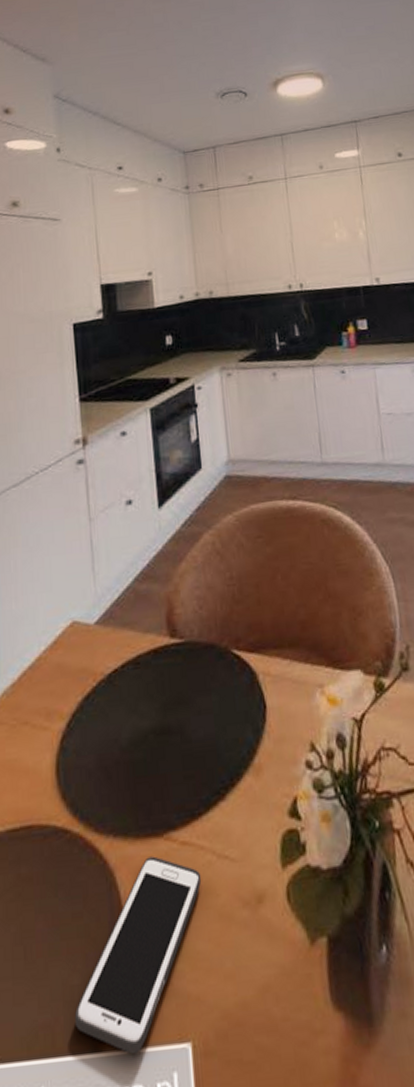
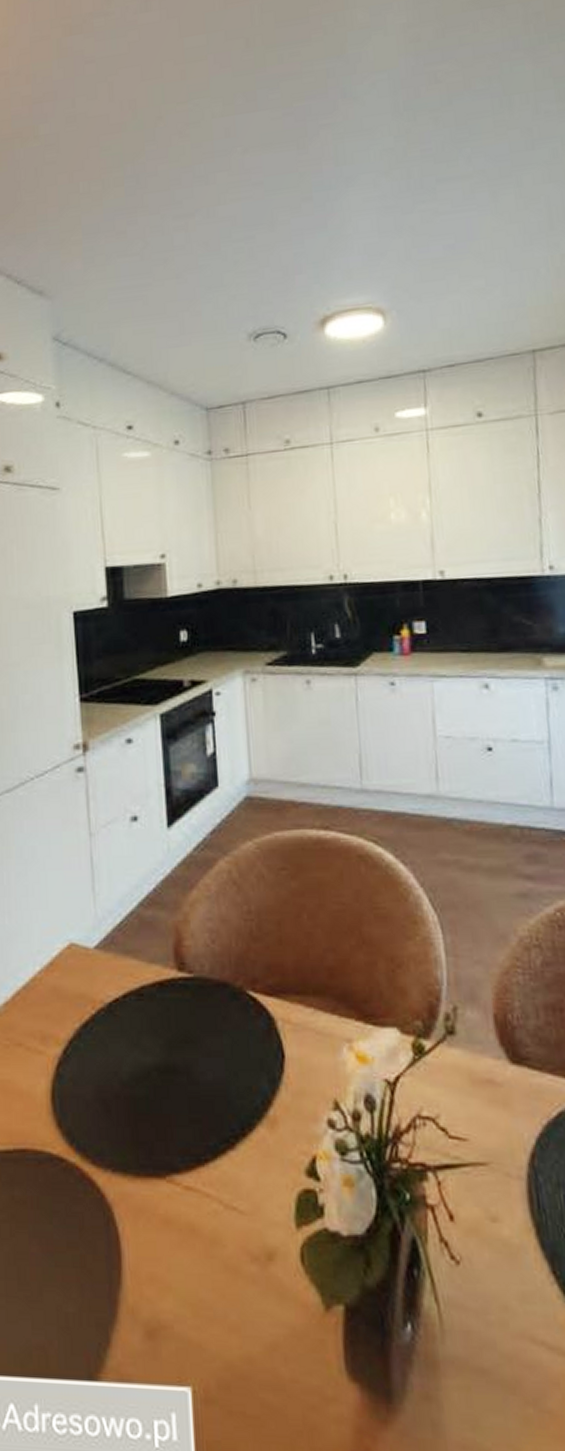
cell phone: present [74,856,202,1055] -> none [69,1197,207,1389]

